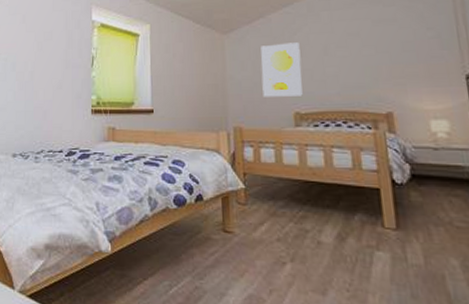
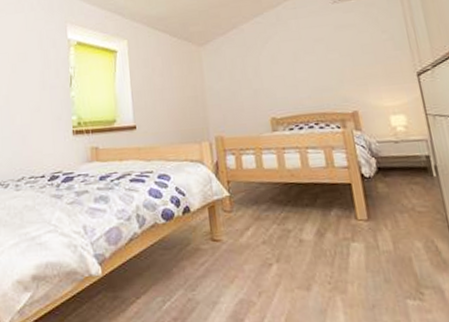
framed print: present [260,42,303,97] -> none [235,50,277,106]

